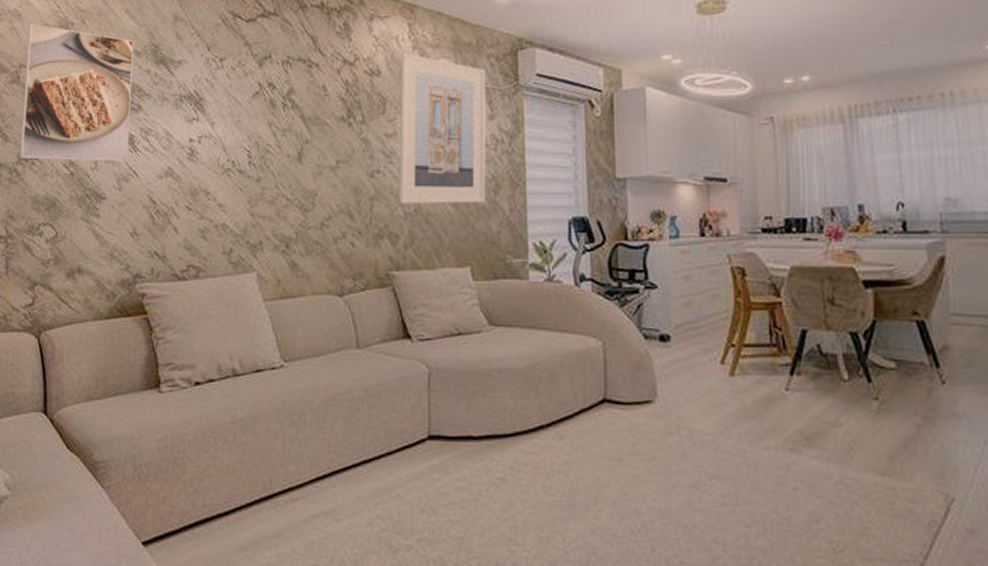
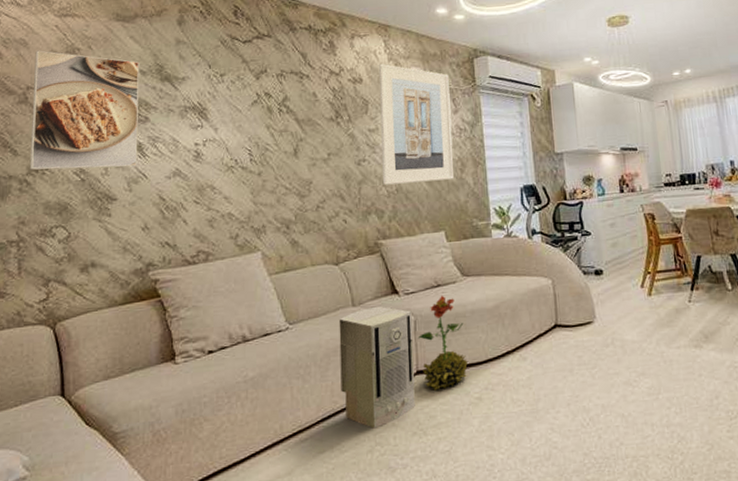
air purifier: none [339,351,426,498] -> present [339,306,415,429]
decorative plant: none [431,346,490,462] -> present [417,295,468,391]

